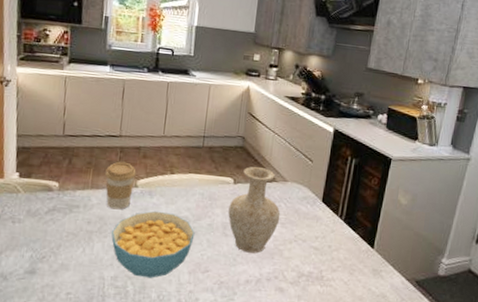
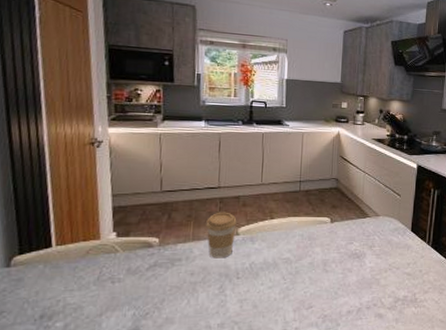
cereal bowl: present [111,210,195,278] -> none [216,255,297,321]
vase: present [228,166,280,253] -> none [327,204,375,285]

